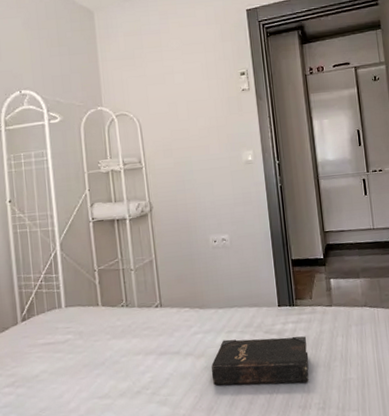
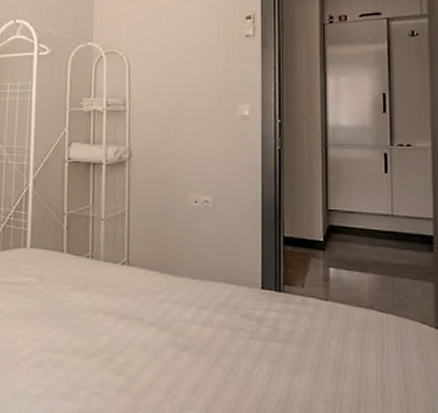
hardback book: present [211,336,309,386] -> none [175,315,292,387]

